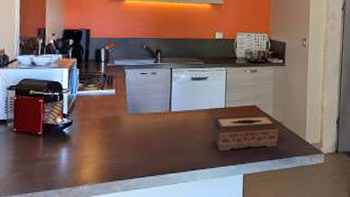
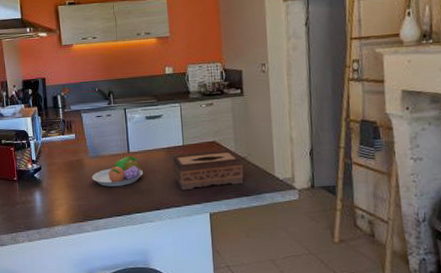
fruit bowl: none [128,115,183,145] -> present [92,155,144,187]

